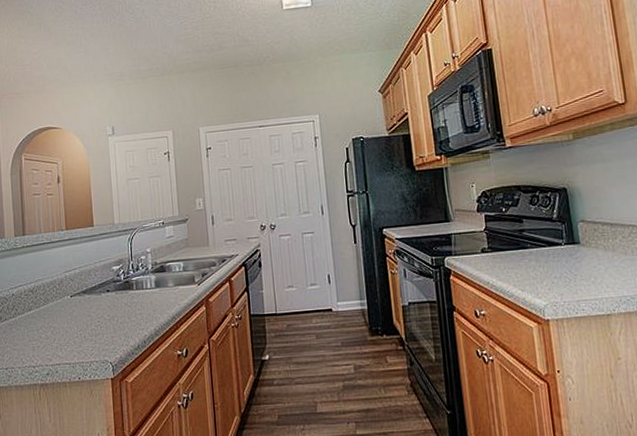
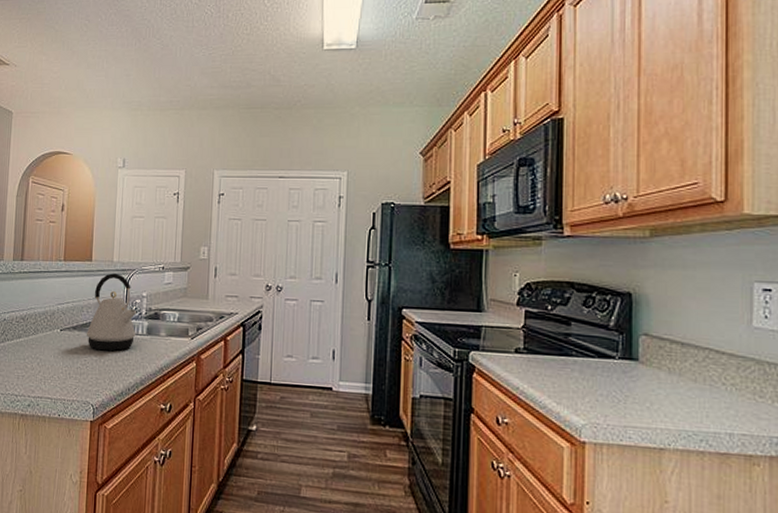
kettle: none [97,234,145,310] -> present [87,273,137,351]

